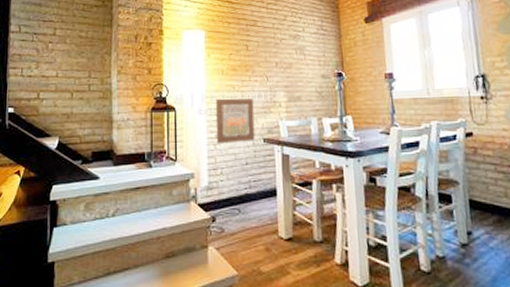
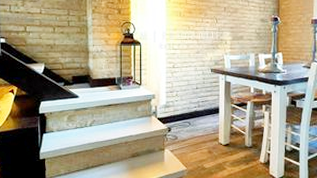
wall art: present [215,98,255,144] -> none [173,36,205,72]

